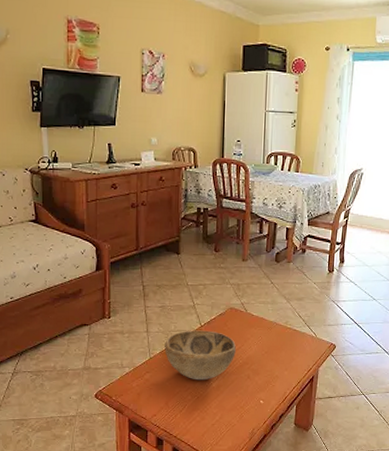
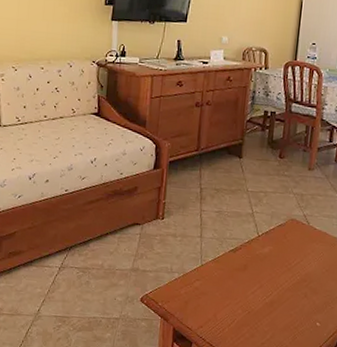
decorative bowl: present [164,330,236,381] -> none [217,239,295,295]

